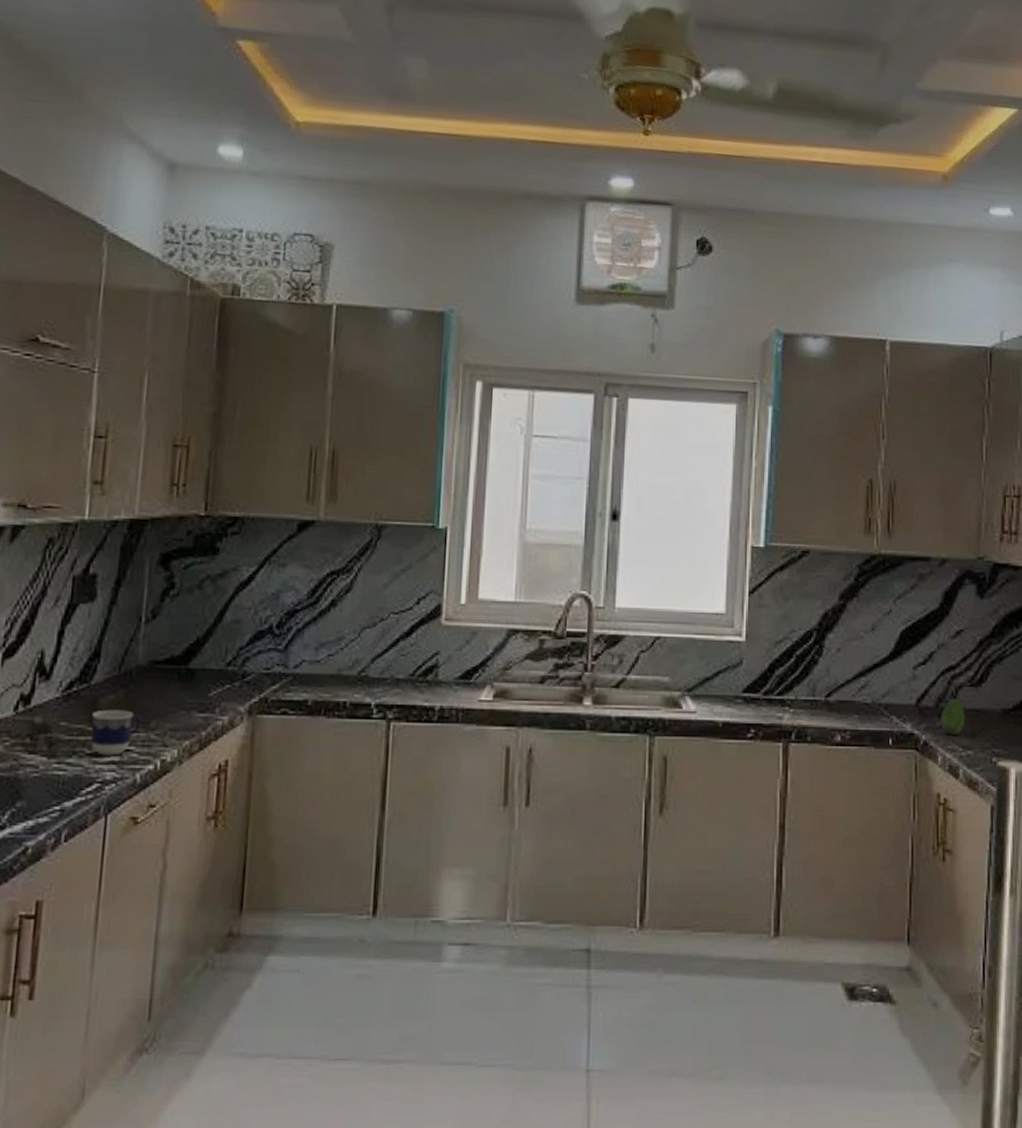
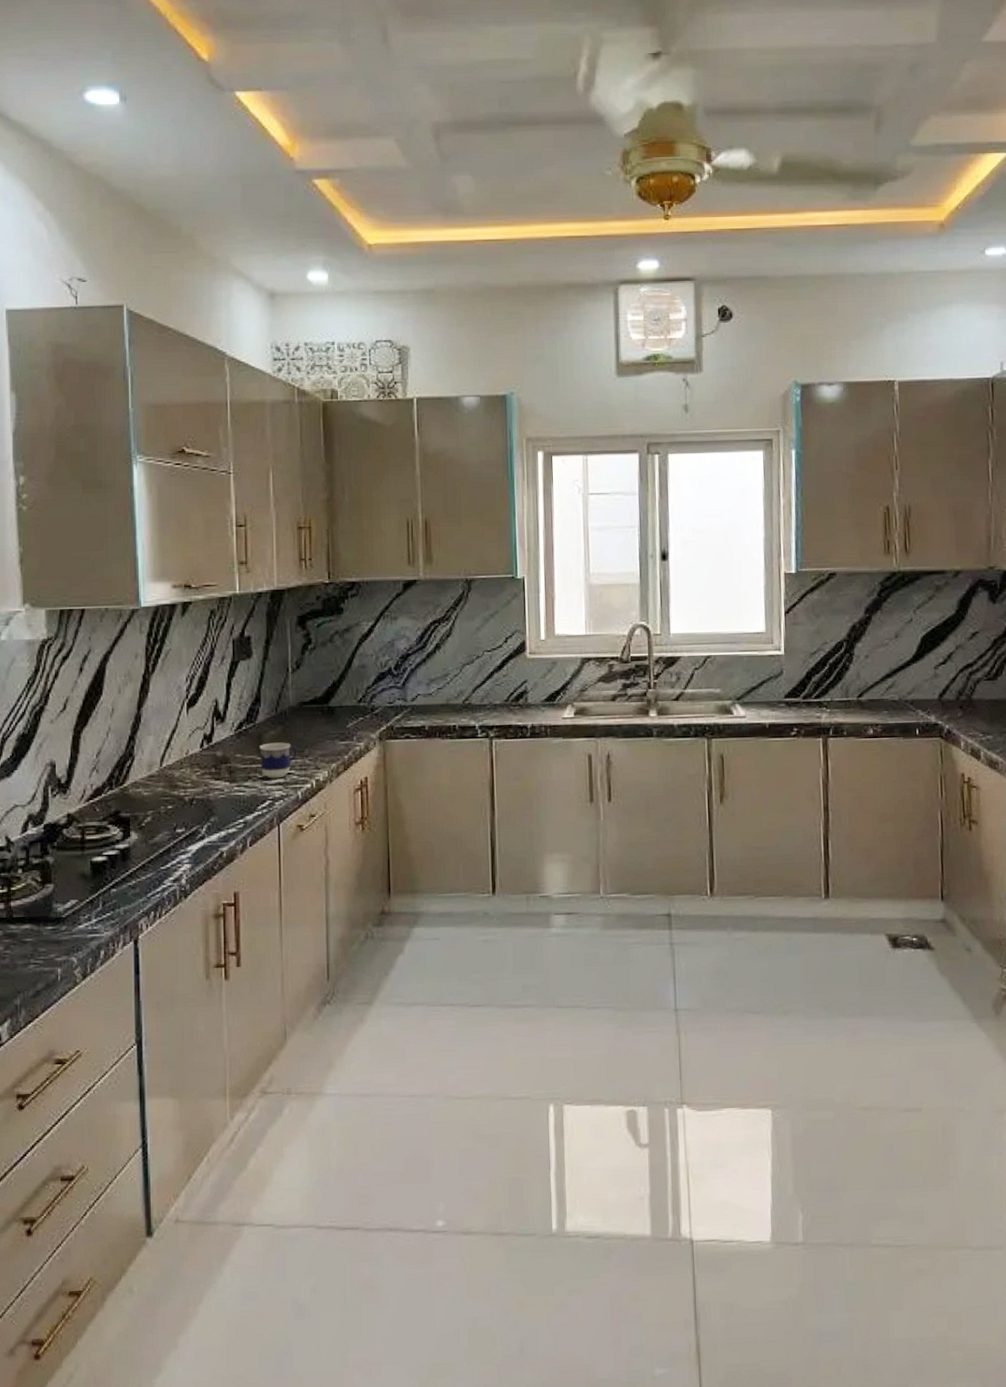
fruit: present [941,698,966,735] -> none [961,691,984,723]

